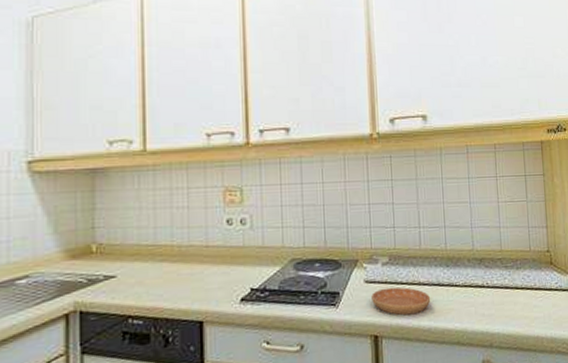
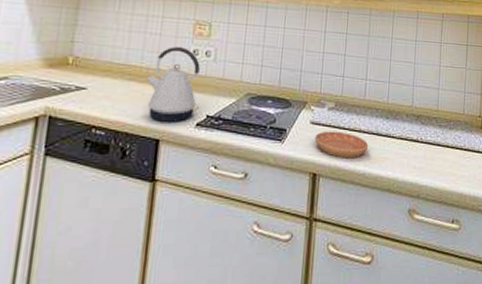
kettle: none [180,218,241,302] -> present [146,47,200,122]

